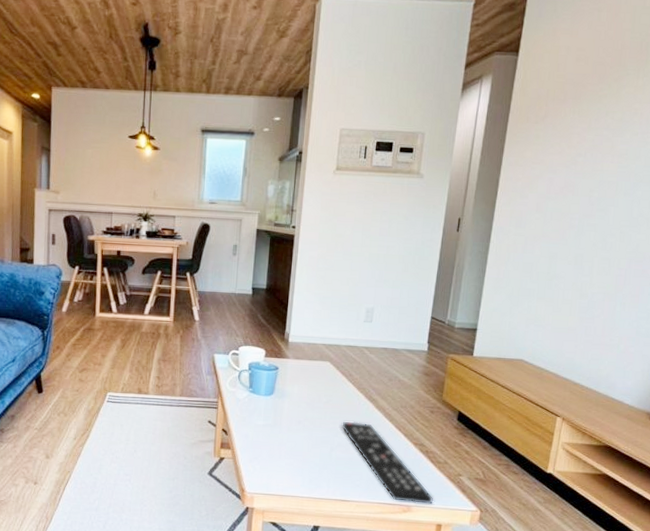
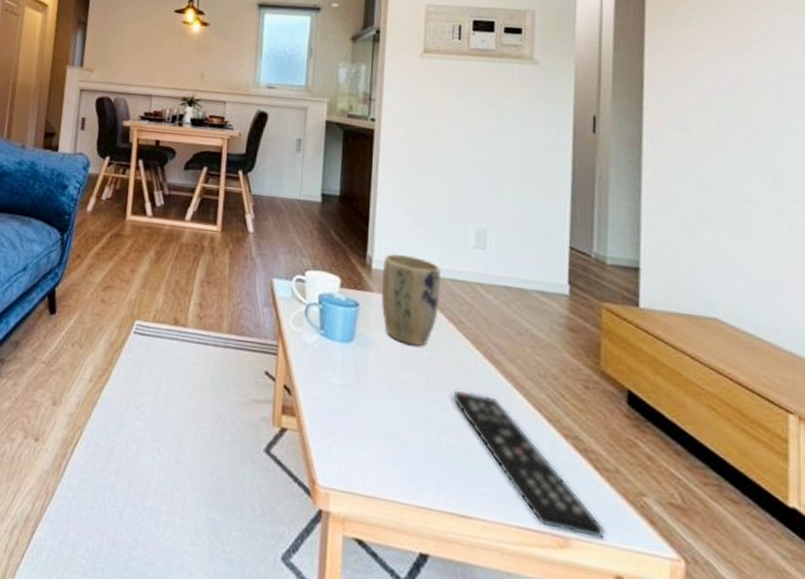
plant pot: none [295,329,339,395] -> present [381,253,441,347]

